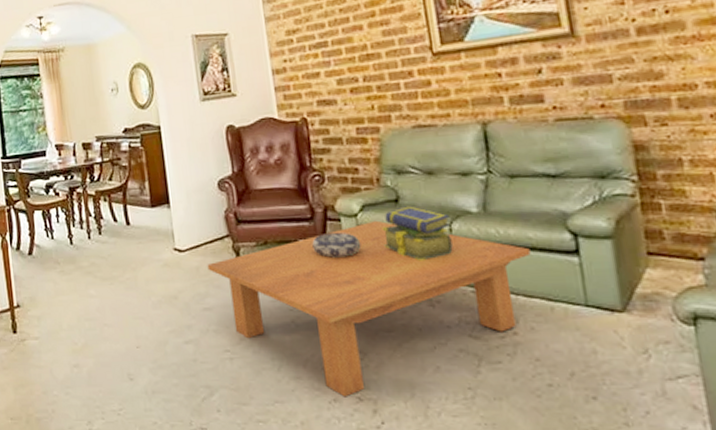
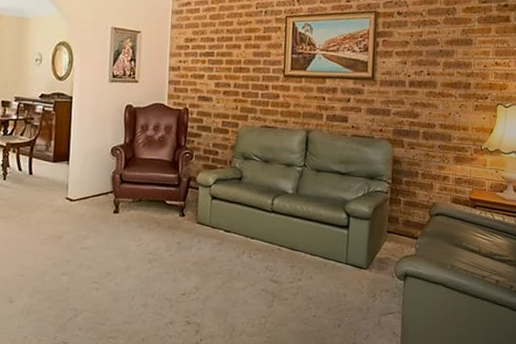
coffee table: present [207,220,531,397] -> none [91,191,320,321]
decorative bowl: present [312,233,362,258] -> none [175,198,210,217]
stack of books: present [382,206,453,261] -> none [226,183,274,225]

